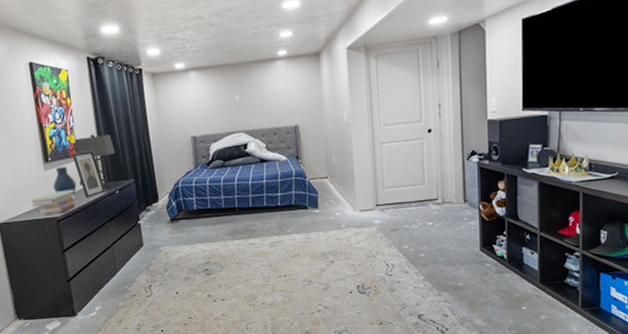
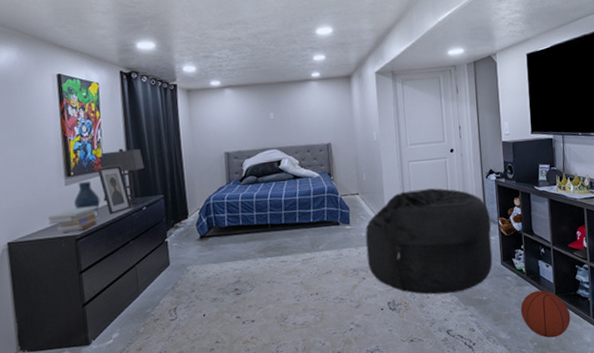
bean bag chair: none [334,171,471,280] -> present [365,188,493,295]
basketball: none [499,278,555,327] -> present [520,290,571,338]

